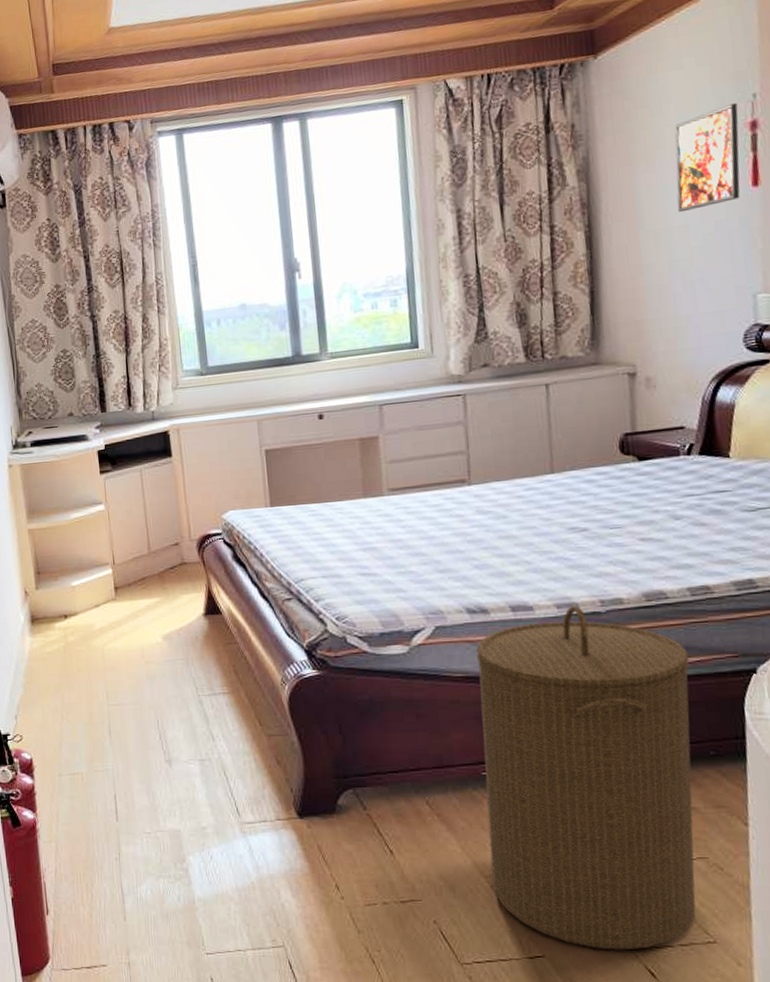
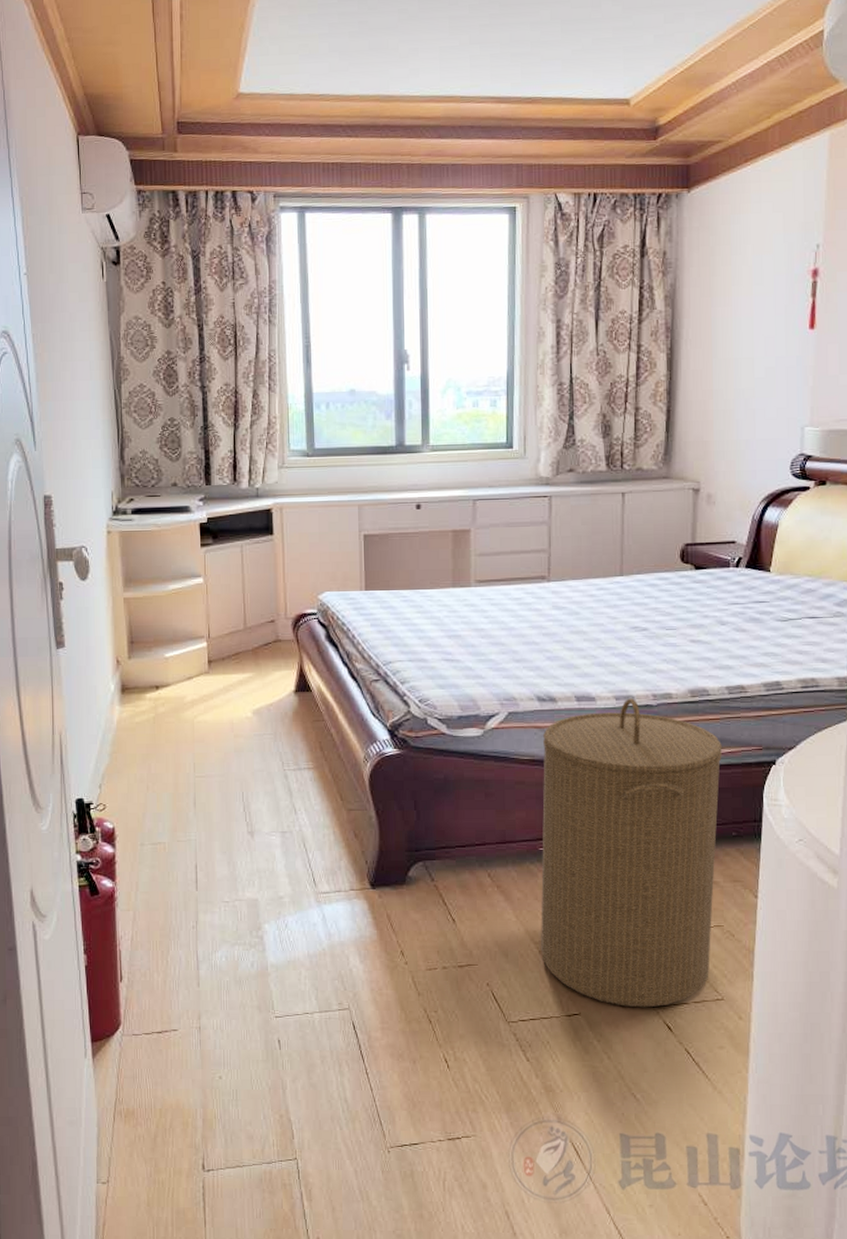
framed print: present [675,102,740,213] -> none [746,250,804,346]

